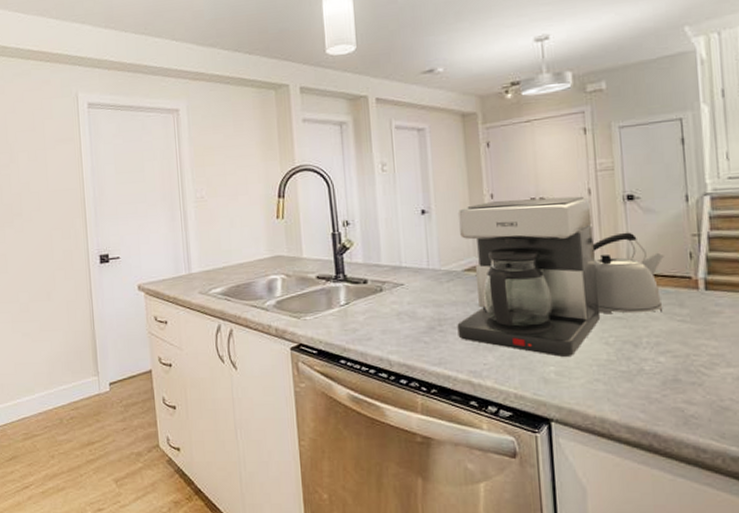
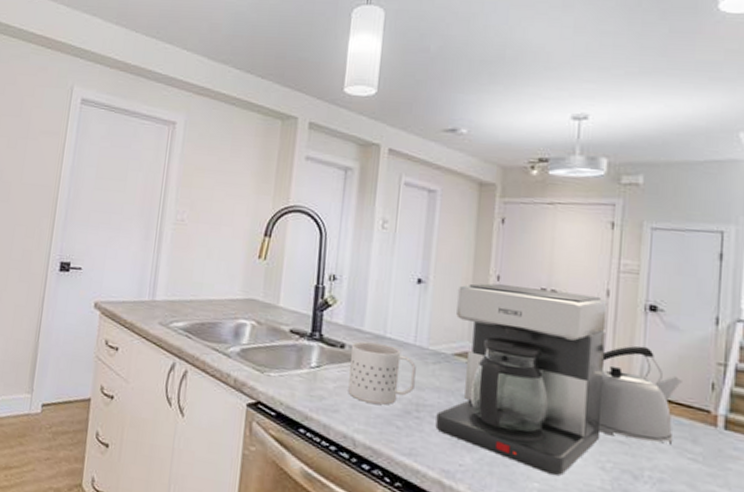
mug: none [372,273,435,326] -> present [348,341,416,405]

